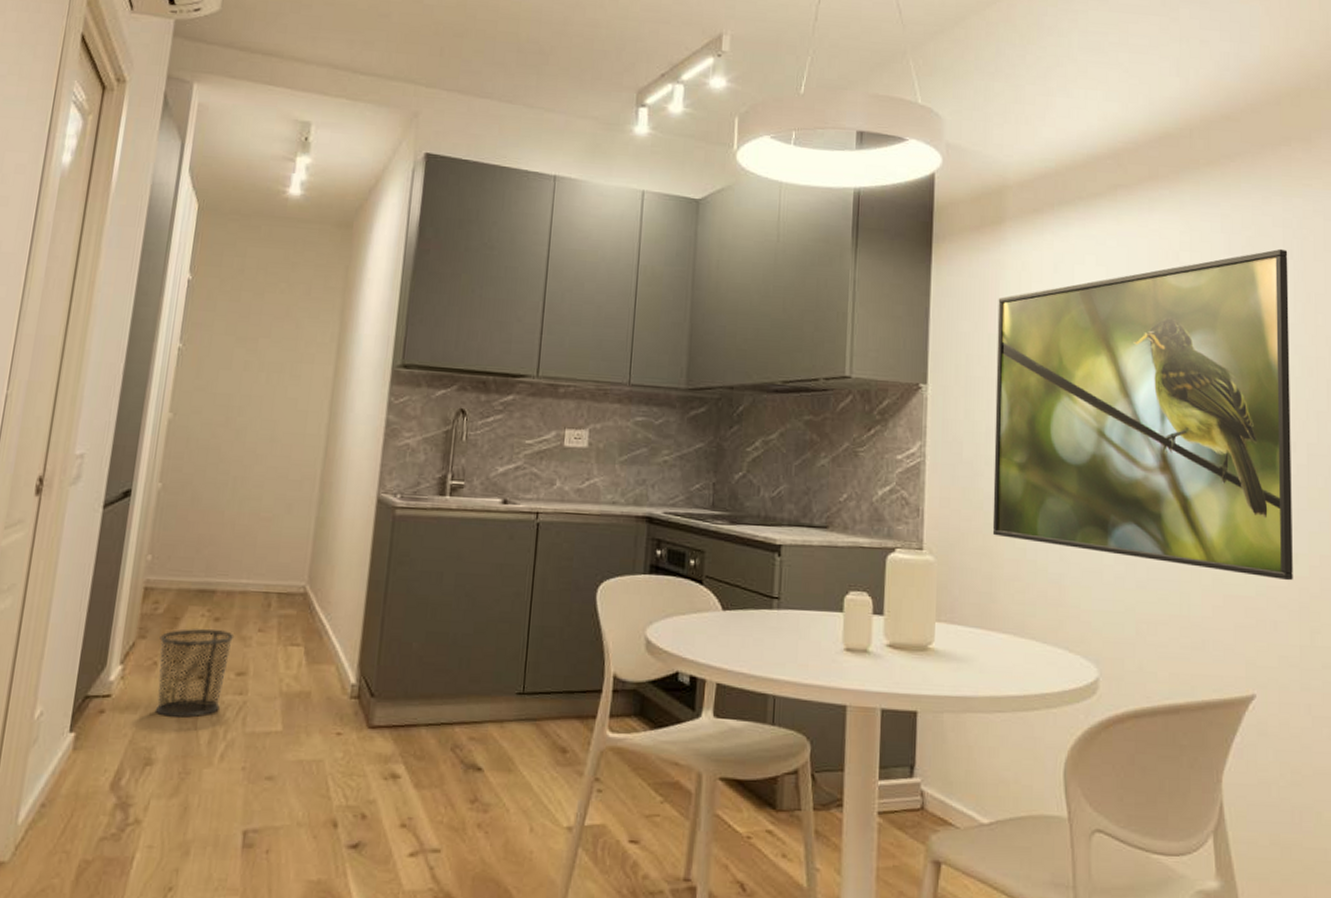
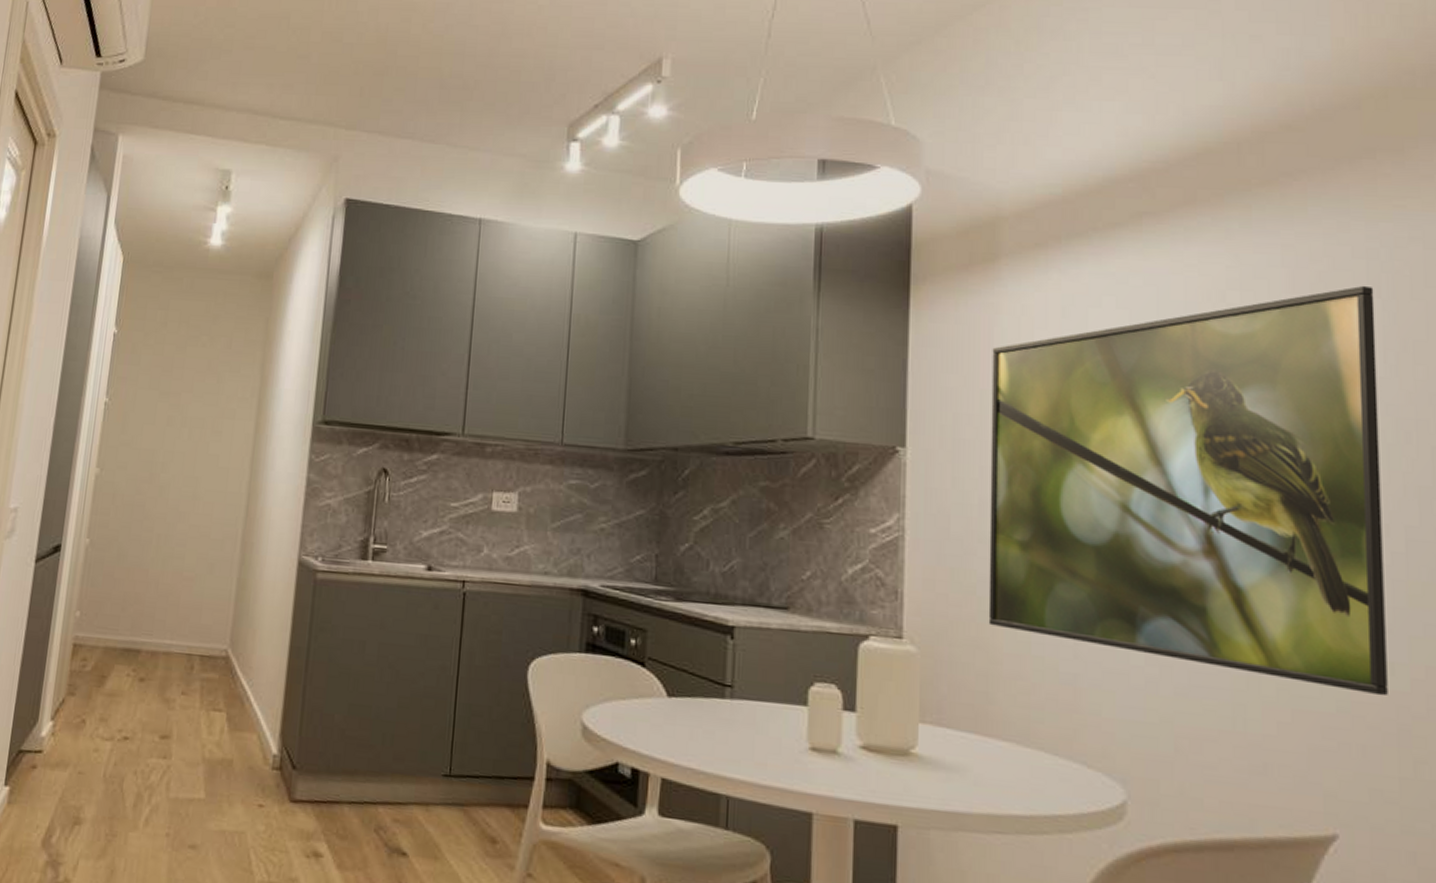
waste bin: present [156,629,235,719] -> none [84,688,159,779]

